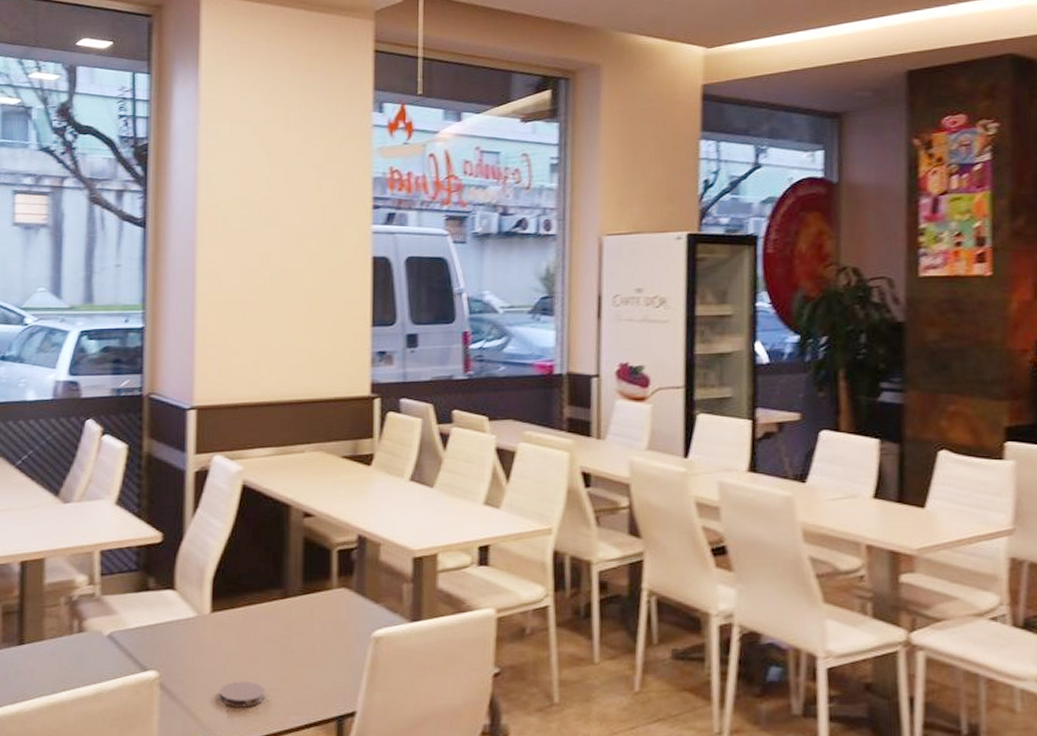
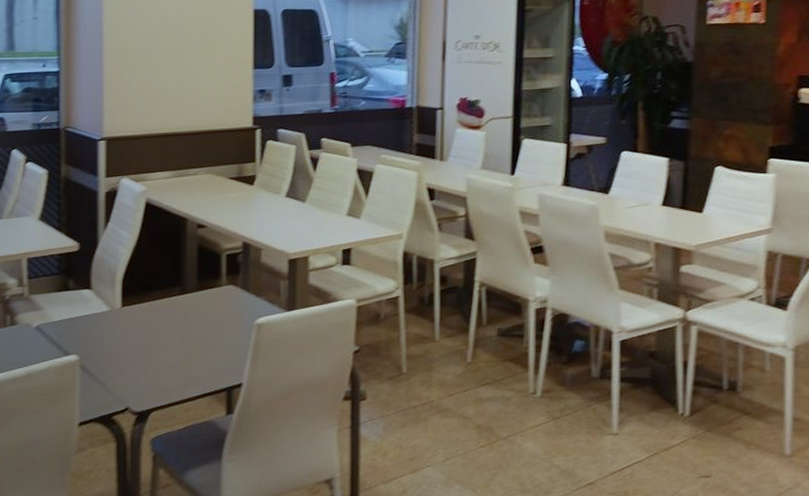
coaster: present [220,681,264,708] -> none [130,362,167,382]

